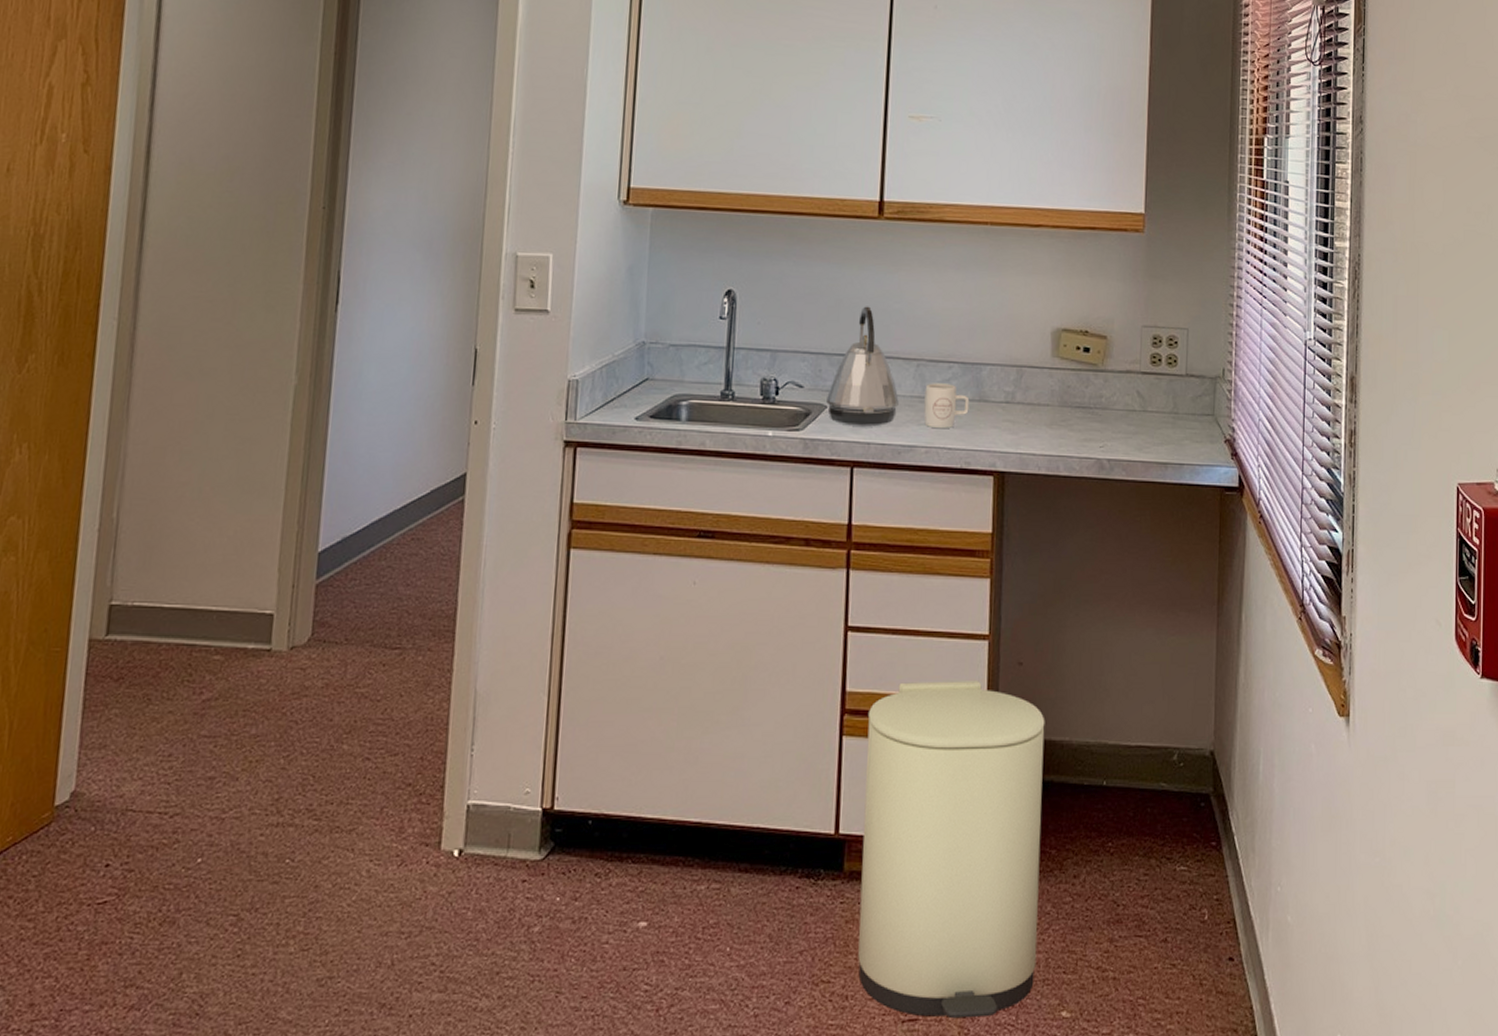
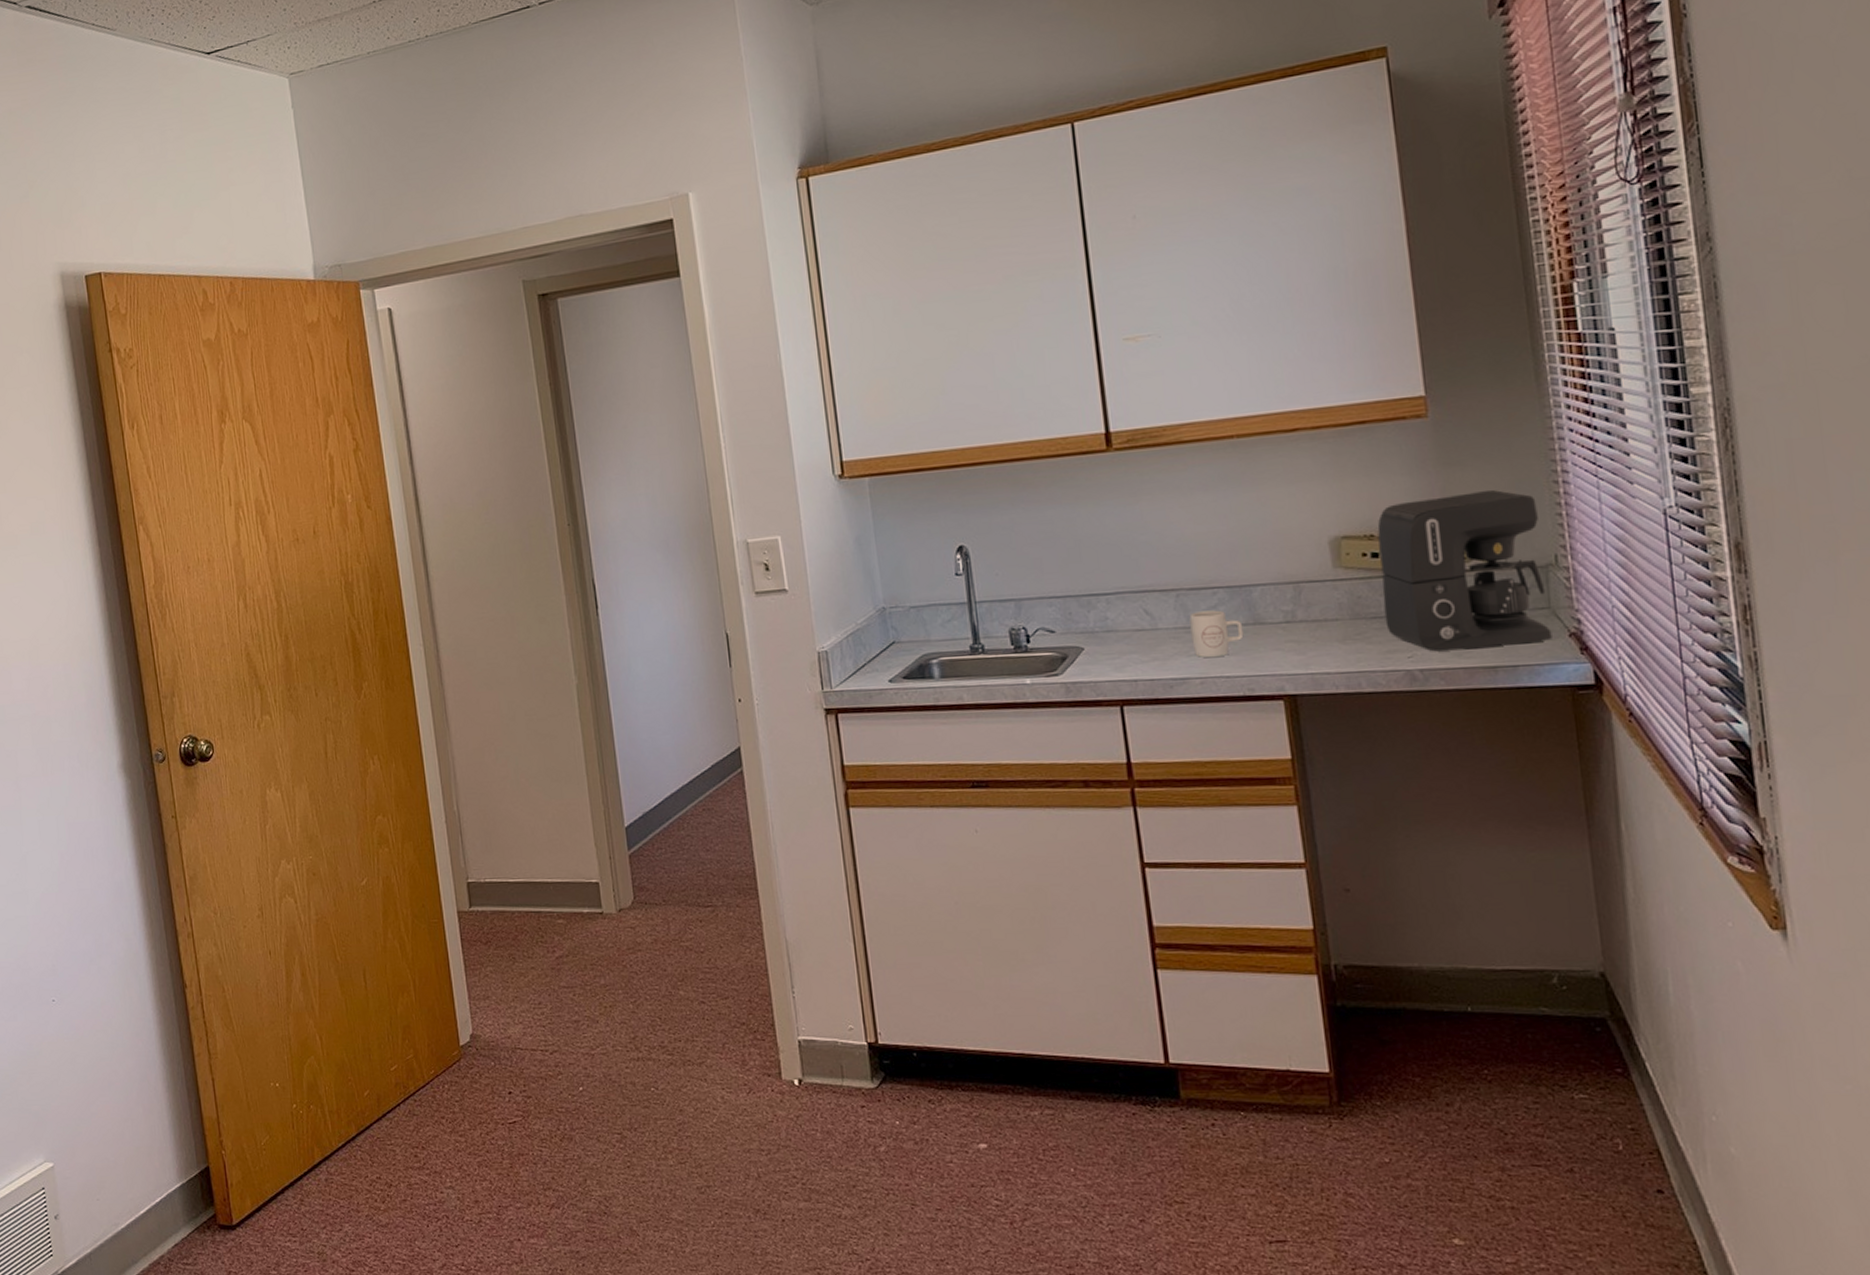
kettle: present [826,306,899,427] -> none [1082,542,1162,665]
pedal bin: present [858,681,1045,1019] -> none [1182,910,1415,1242]
coffee maker: none [1086,304,1215,445] -> present [1377,490,1552,652]

